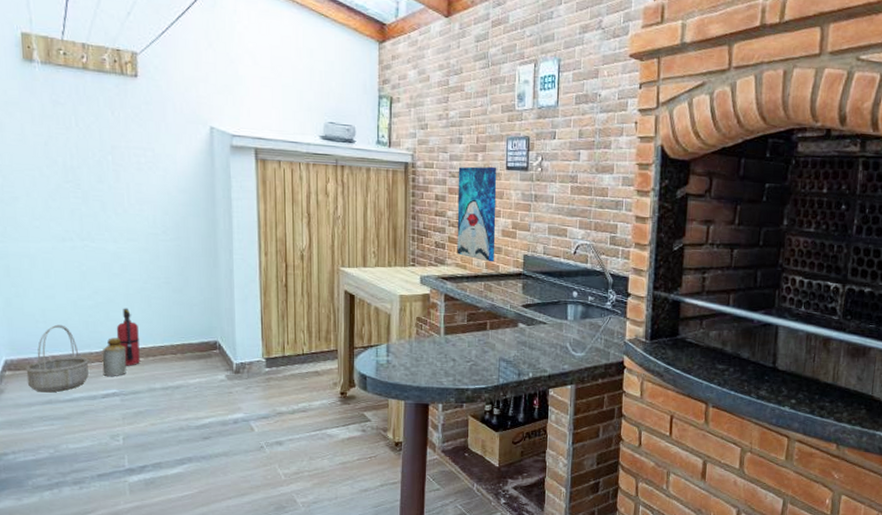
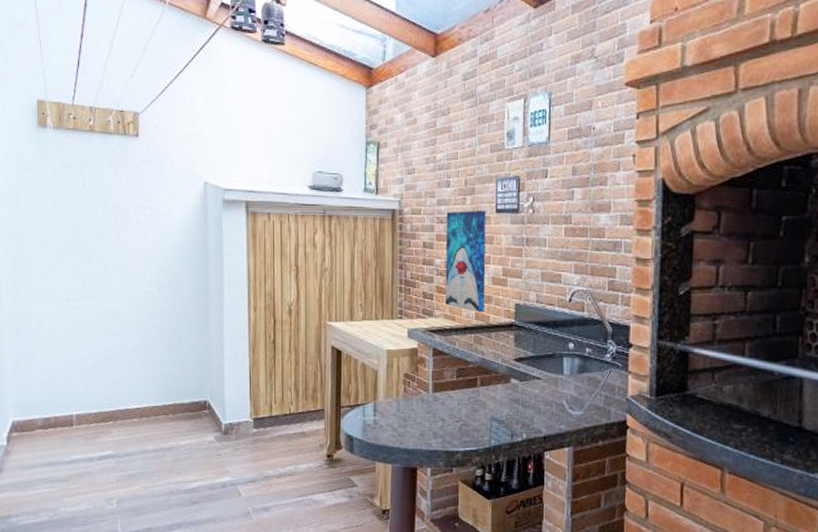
basket: present [25,324,90,393] -> none [29,385,89,454]
bottle: present [102,338,127,377] -> none [100,398,122,438]
fire extinguisher: present [116,308,140,366] -> none [113,367,134,427]

